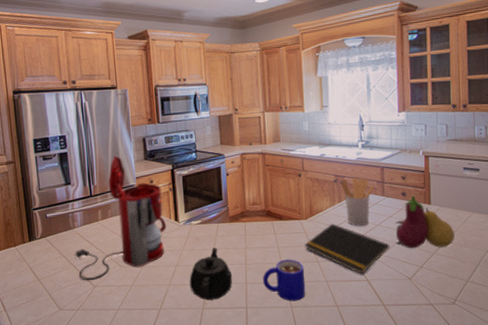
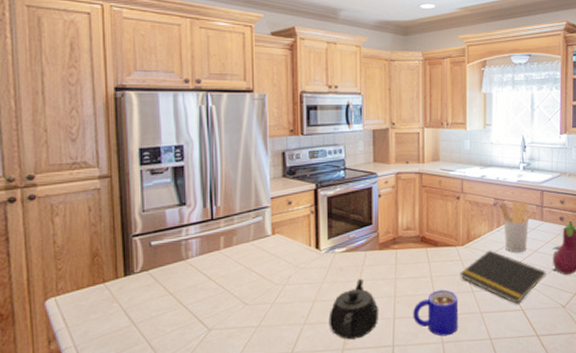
coffee maker: present [74,155,166,280] -> none [186,171,304,322]

